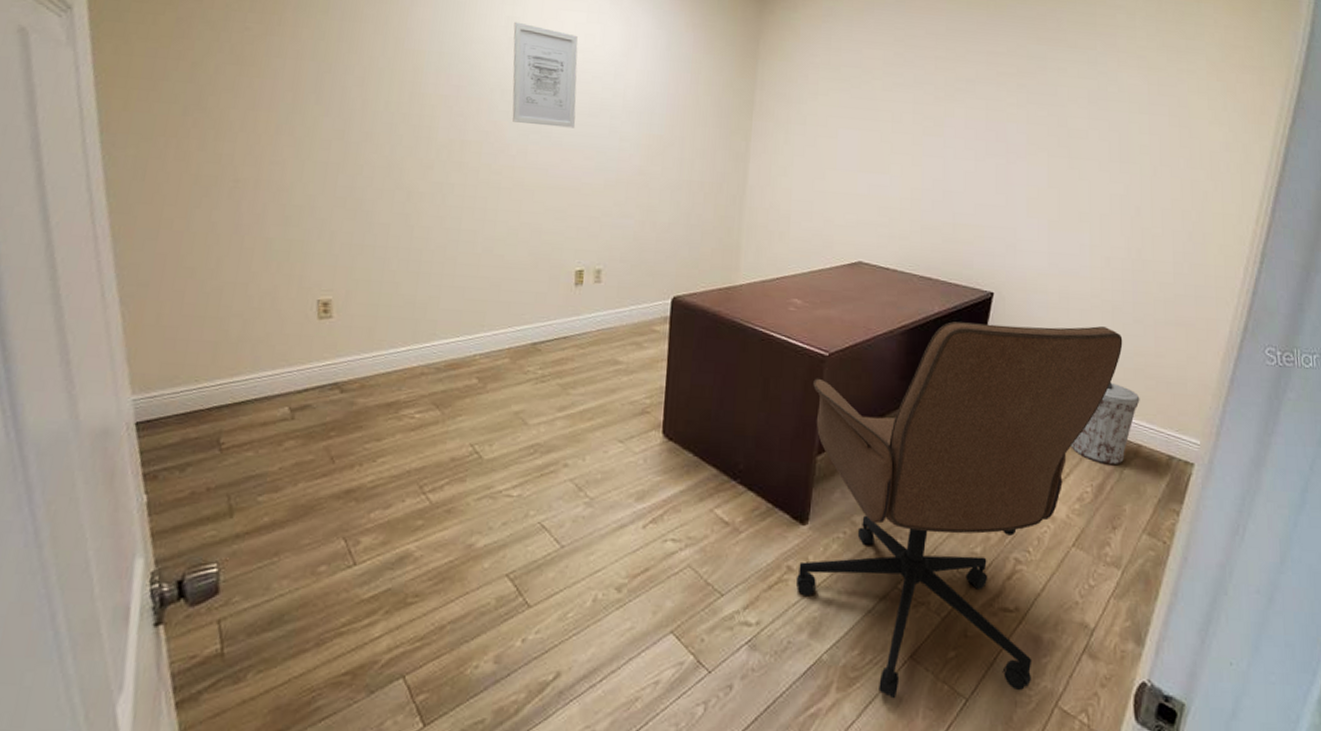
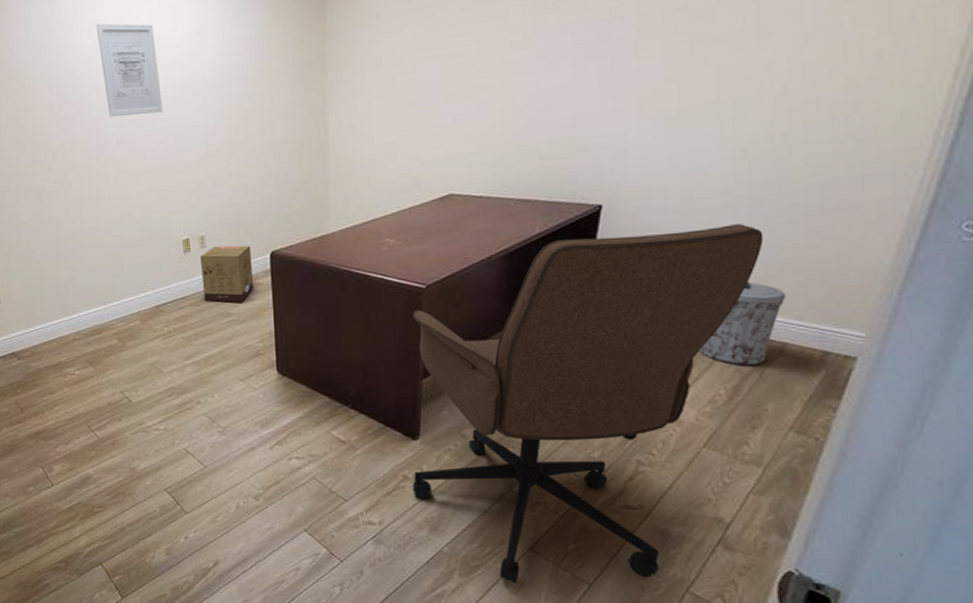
cardboard box: none [590,282,651,349] -> present [199,245,254,303]

